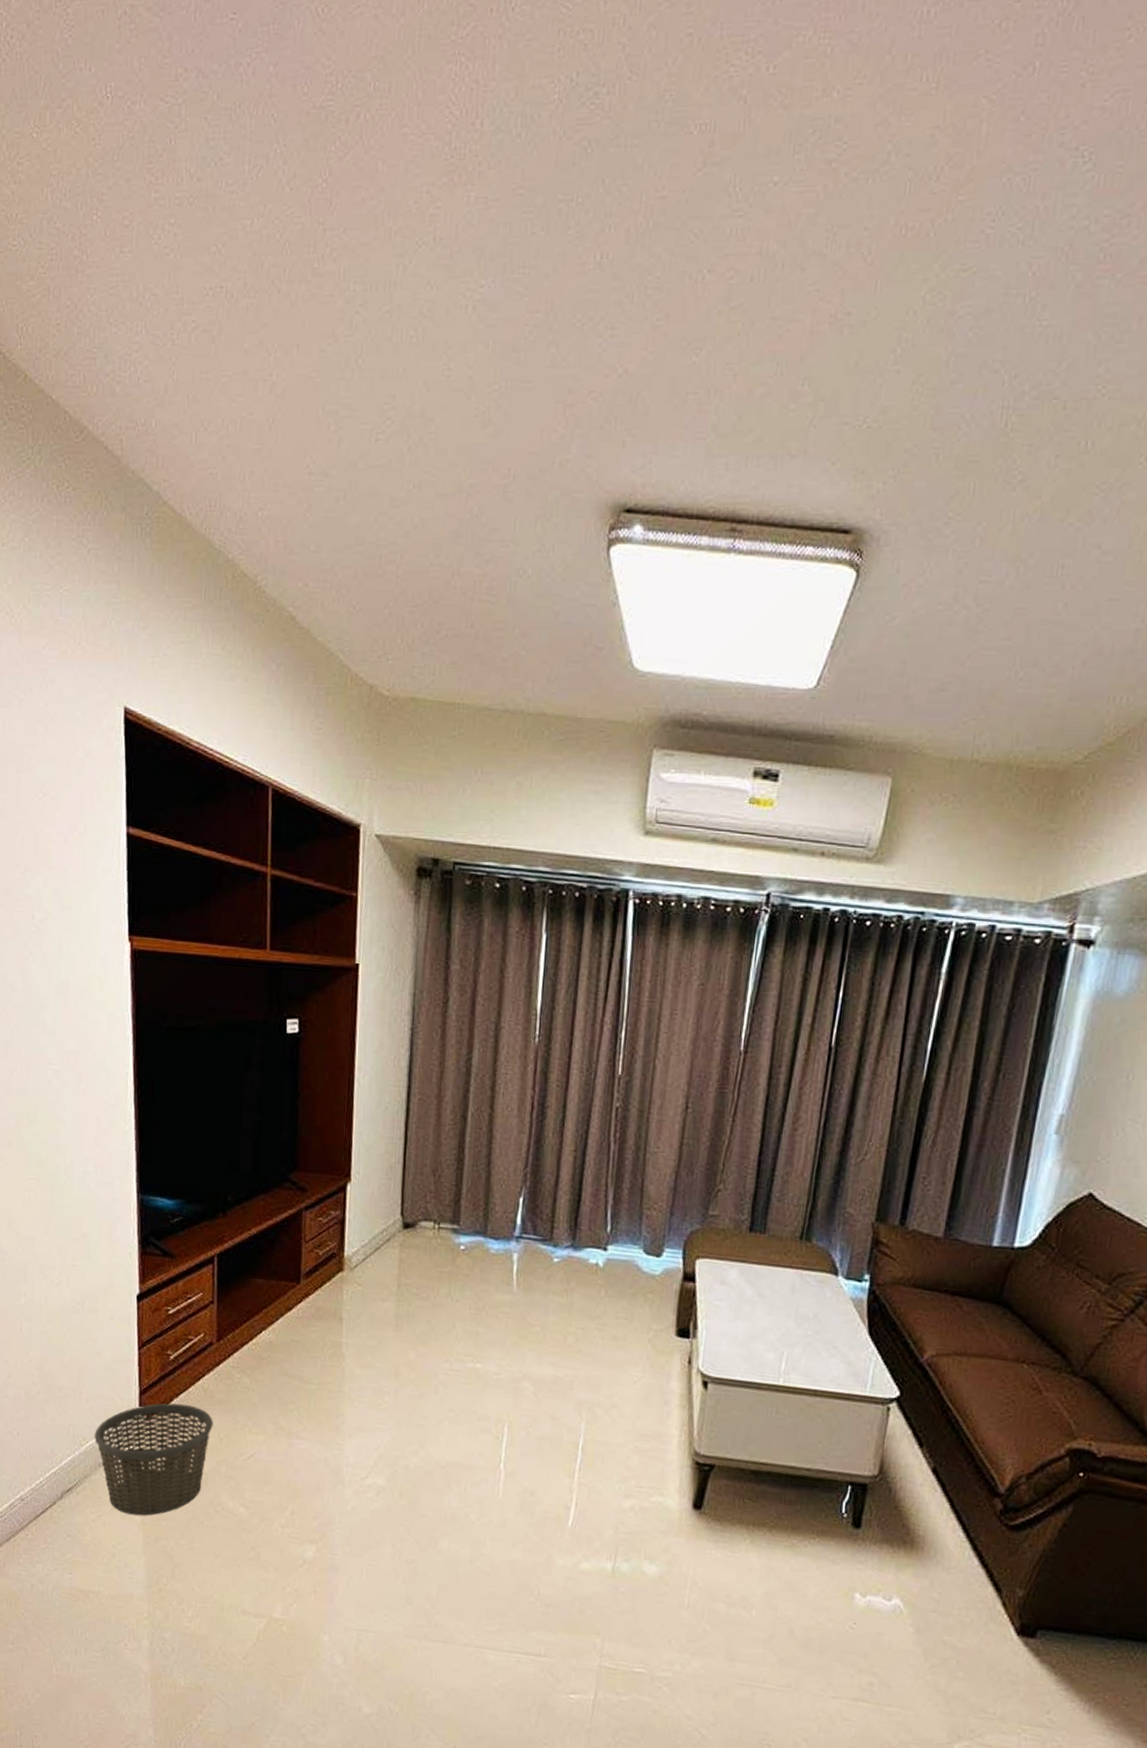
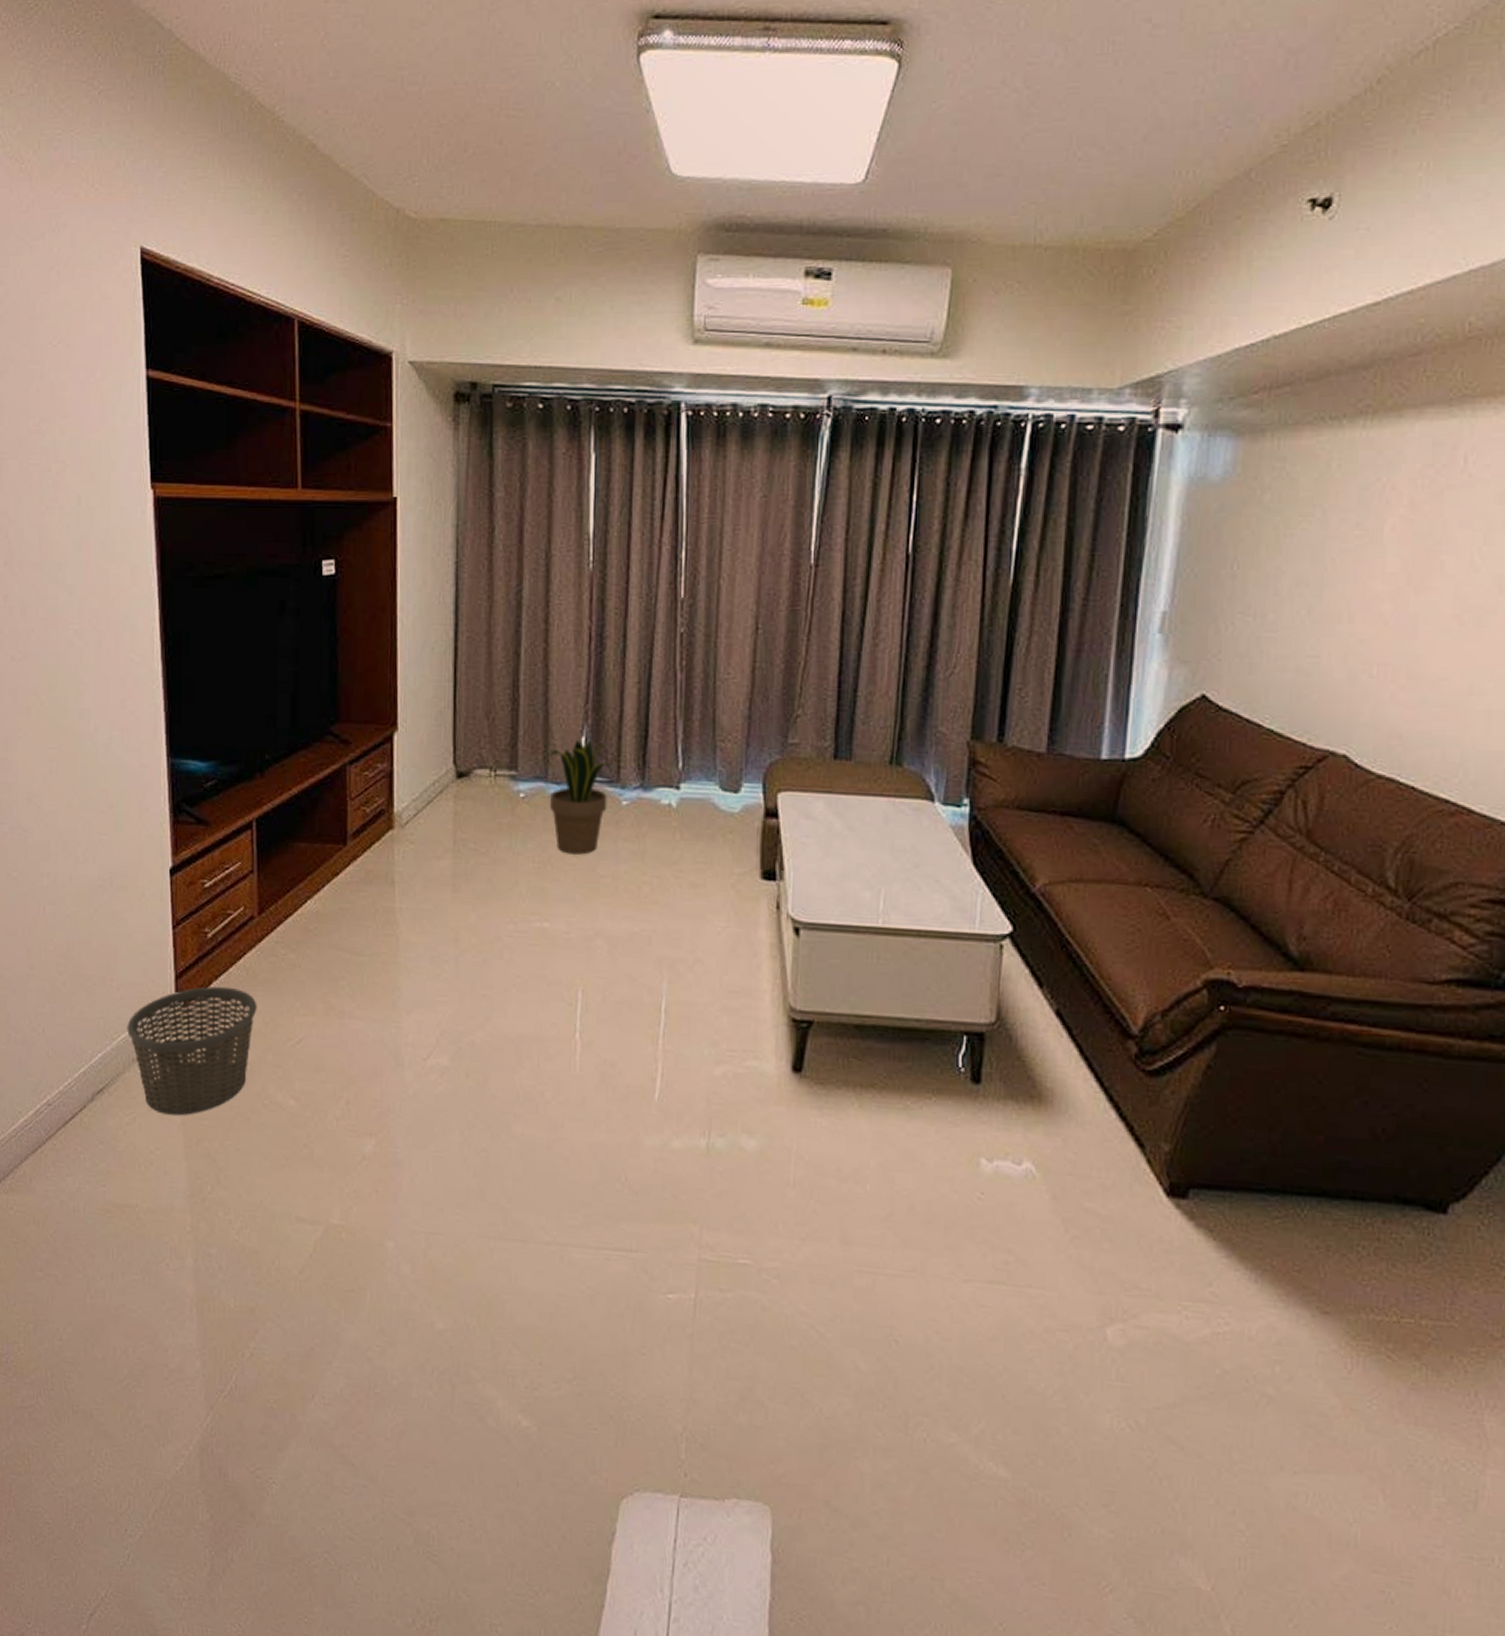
potted plant: none [486,1200,546,1305] -> present [549,740,611,855]

